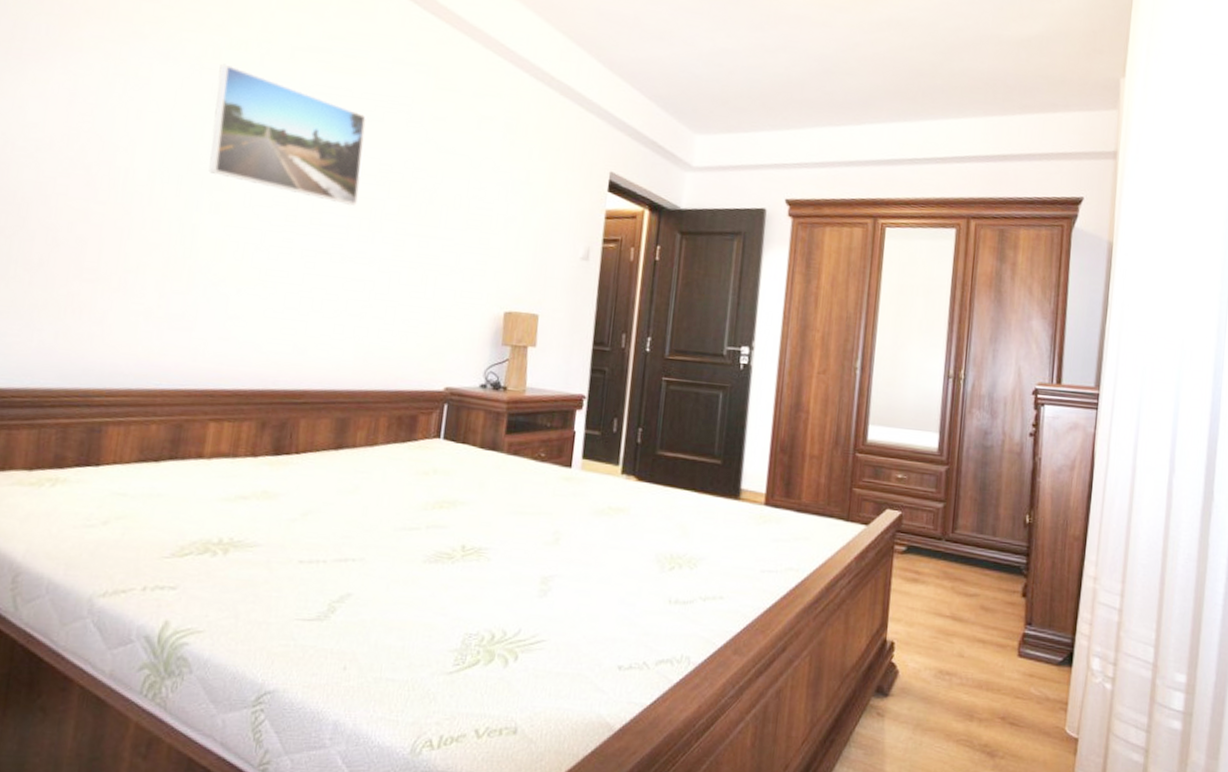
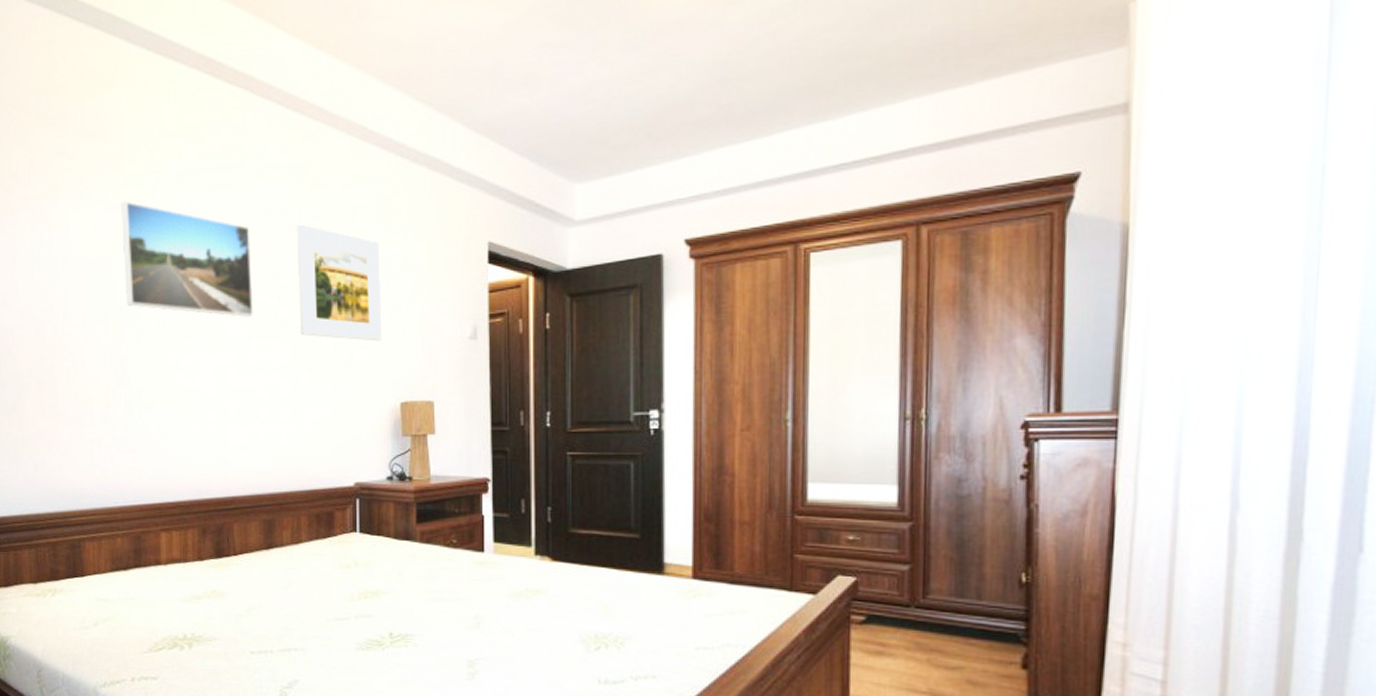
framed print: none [407,122,503,250] -> present [296,224,383,341]

